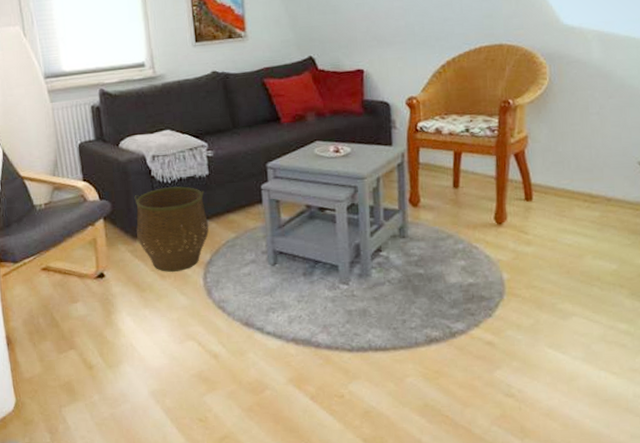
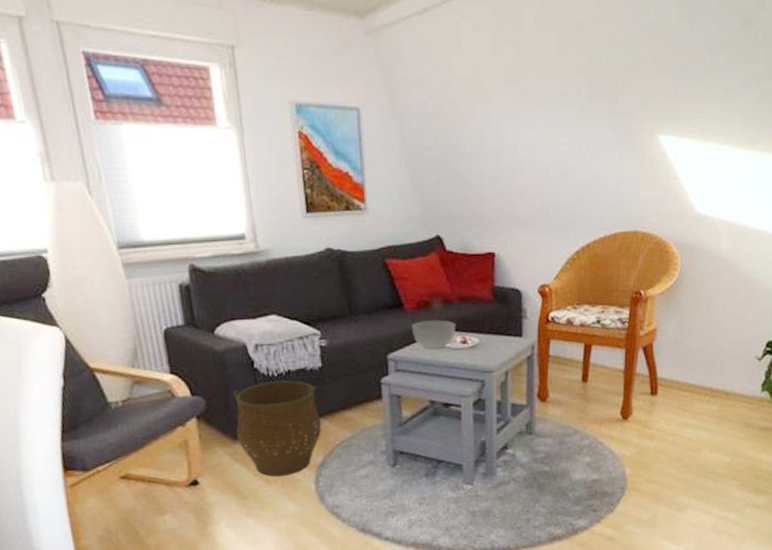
bowl: none [287,131,329,159] -> present [411,320,456,350]

